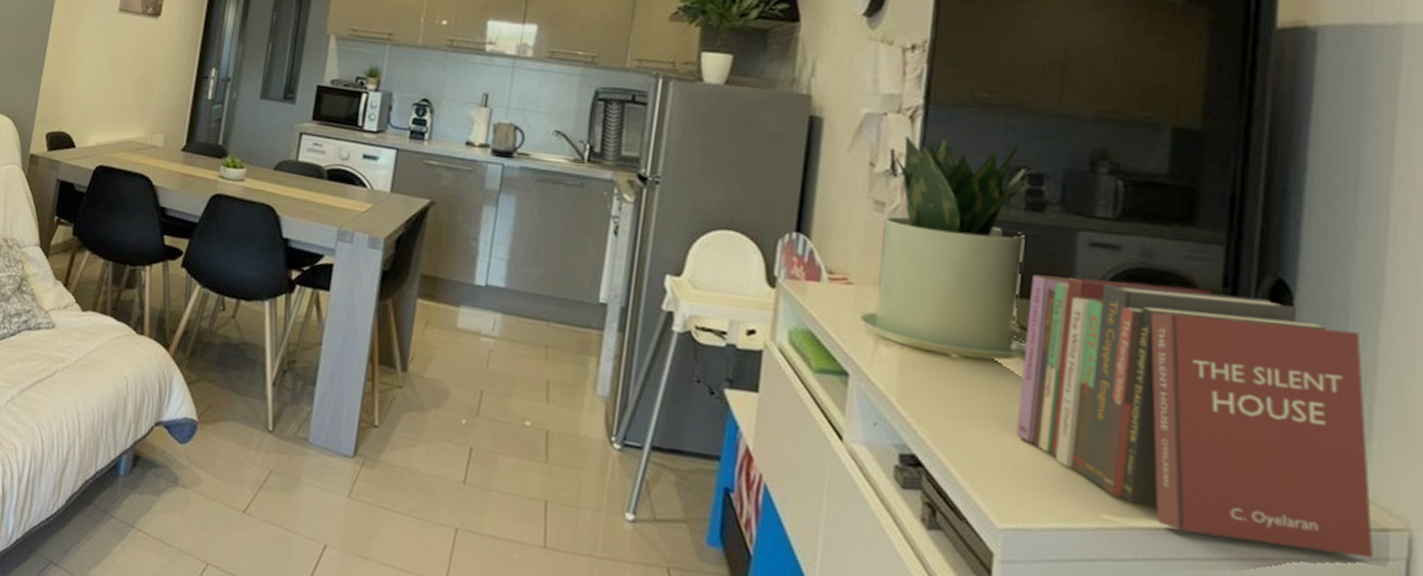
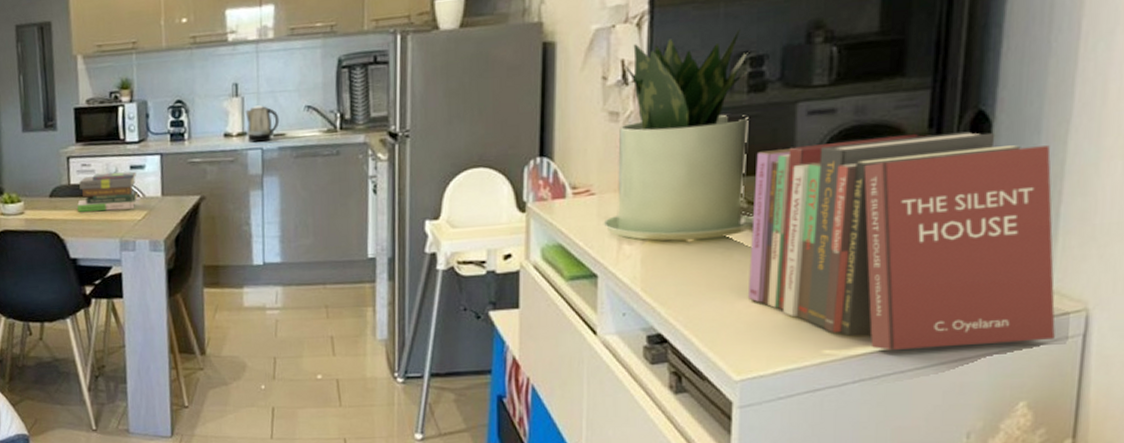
books: none [300,155,368,199] -> present [77,171,138,212]

